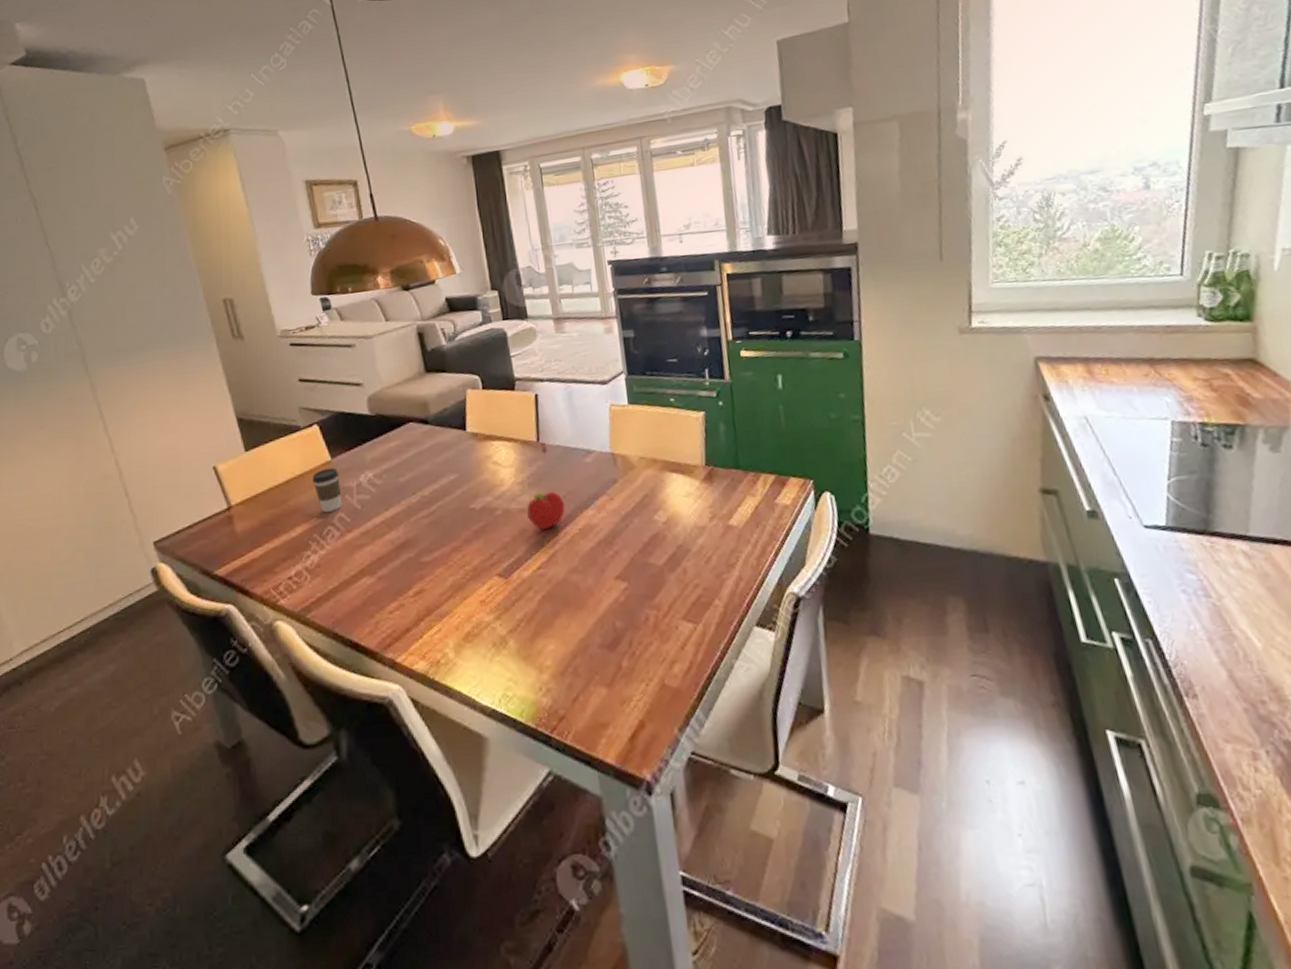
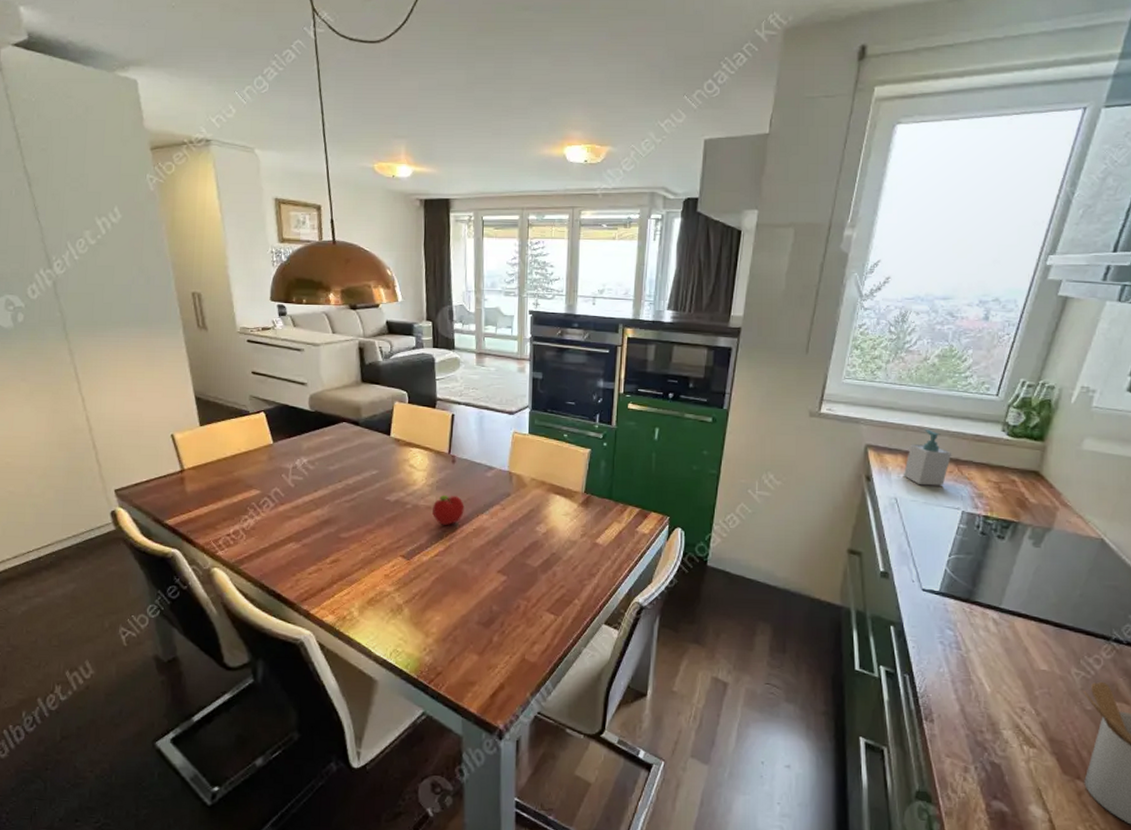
coffee cup: present [312,467,343,512] -> none [255,450,279,486]
soap bottle: none [1088,328,1143,397] -> present [904,429,951,486]

